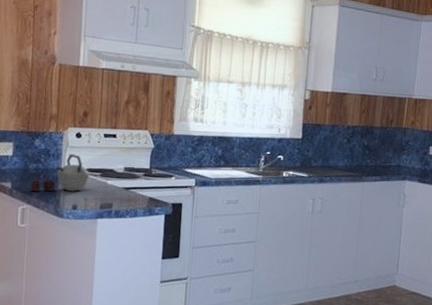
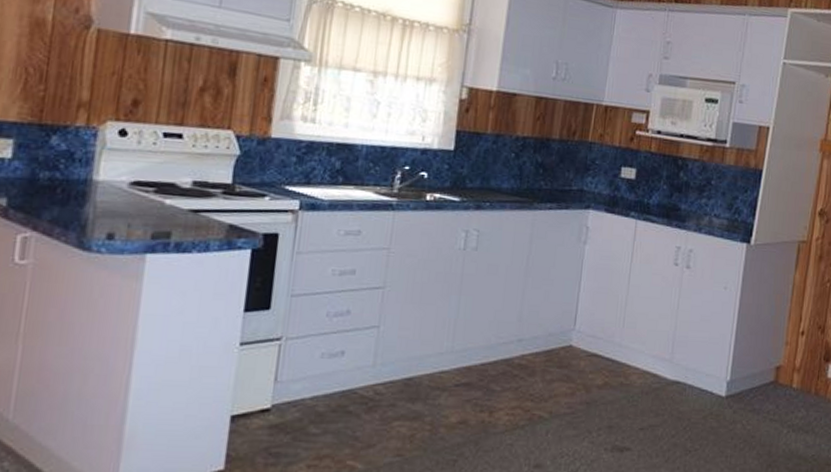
kettle: present [30,154,90,192] -> none [39,159,138,214]

